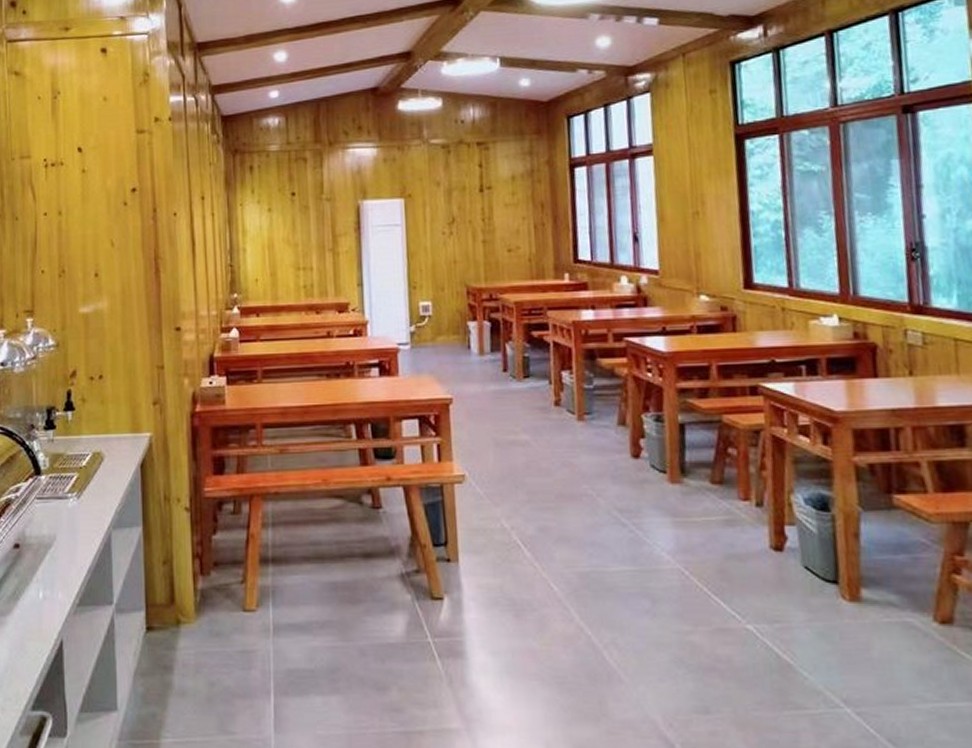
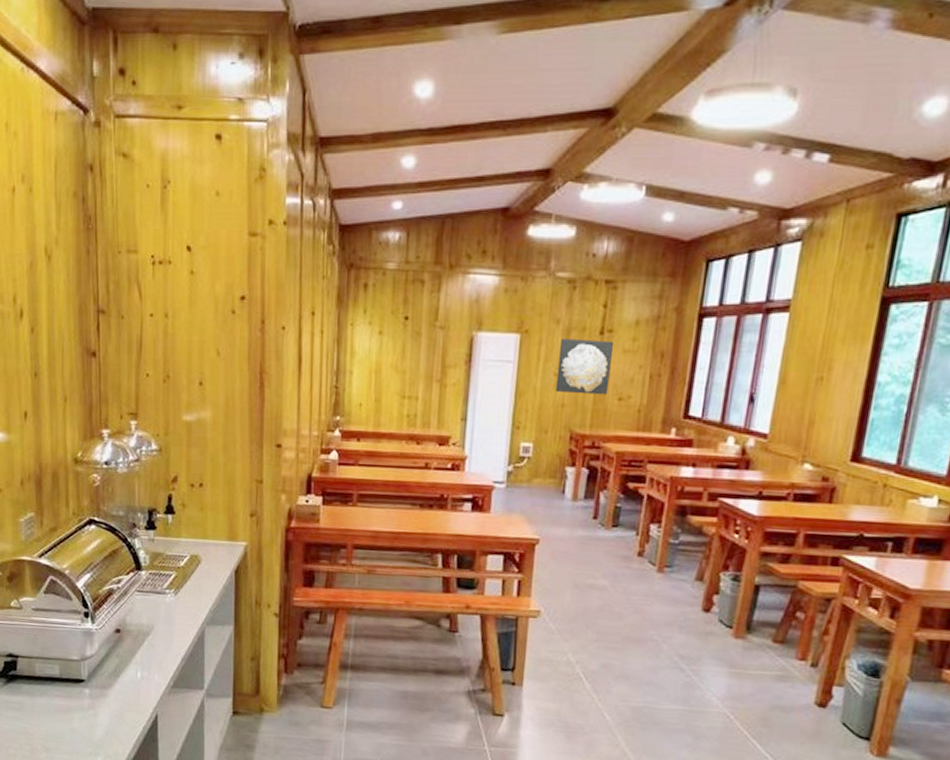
wall art: none [443,197,497,250] -> present [555,339,615,395]

